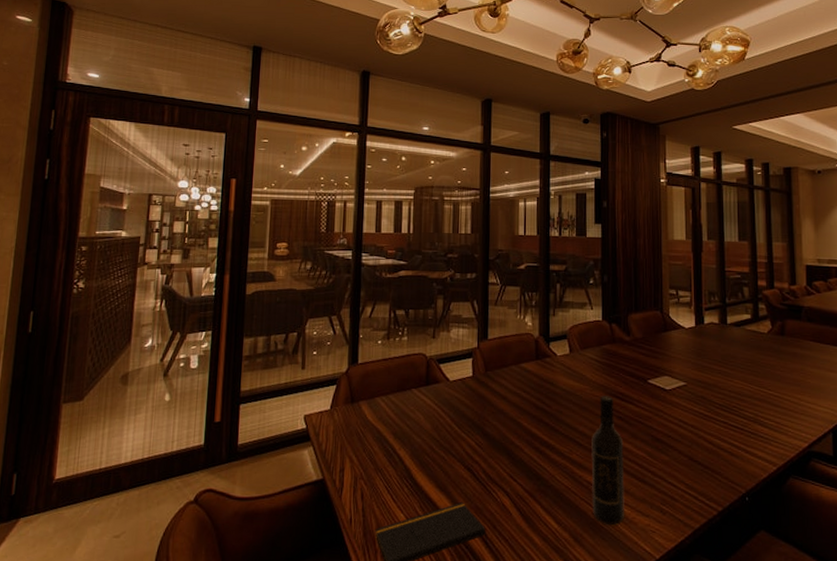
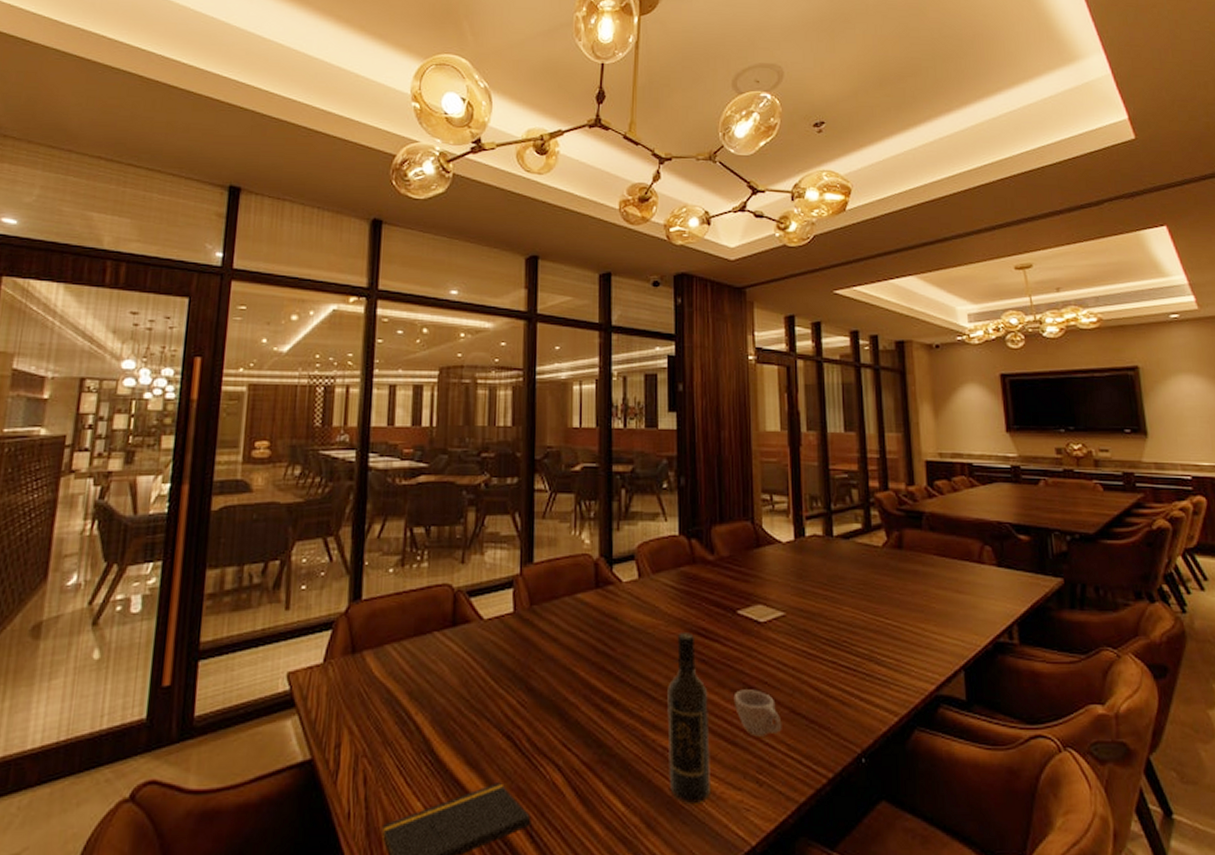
cup: none [644,441,682,477] -> present [733,689,782,737]

